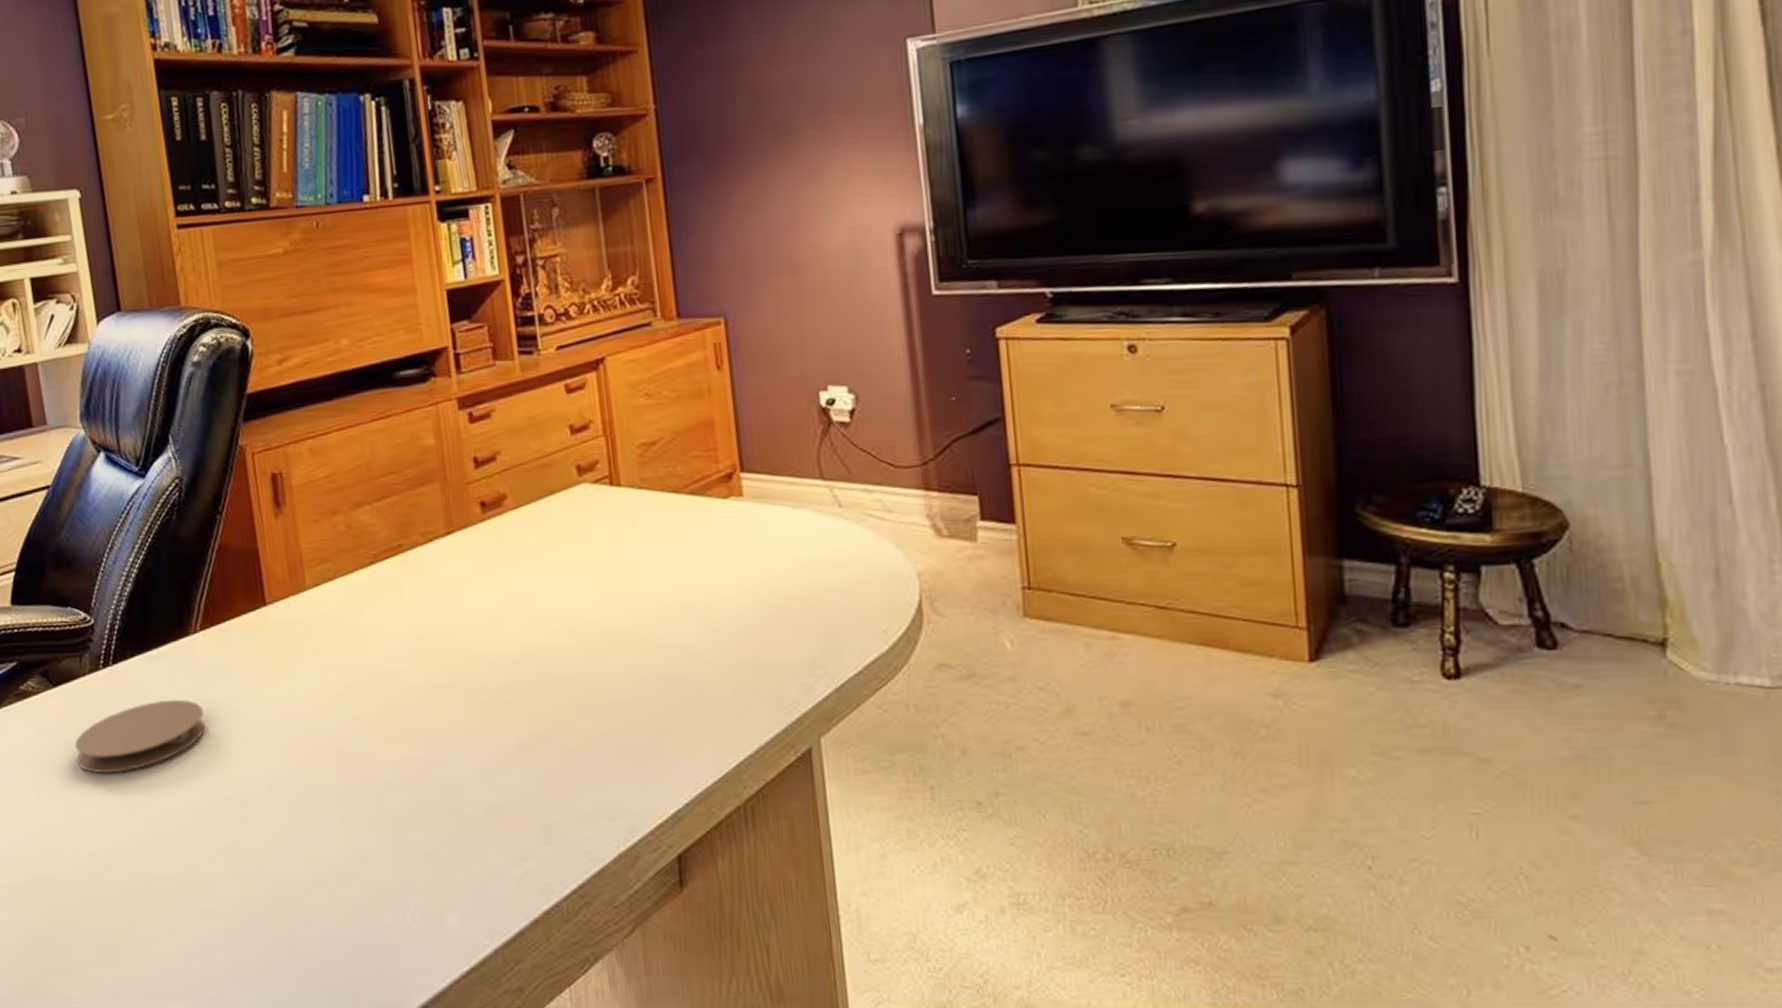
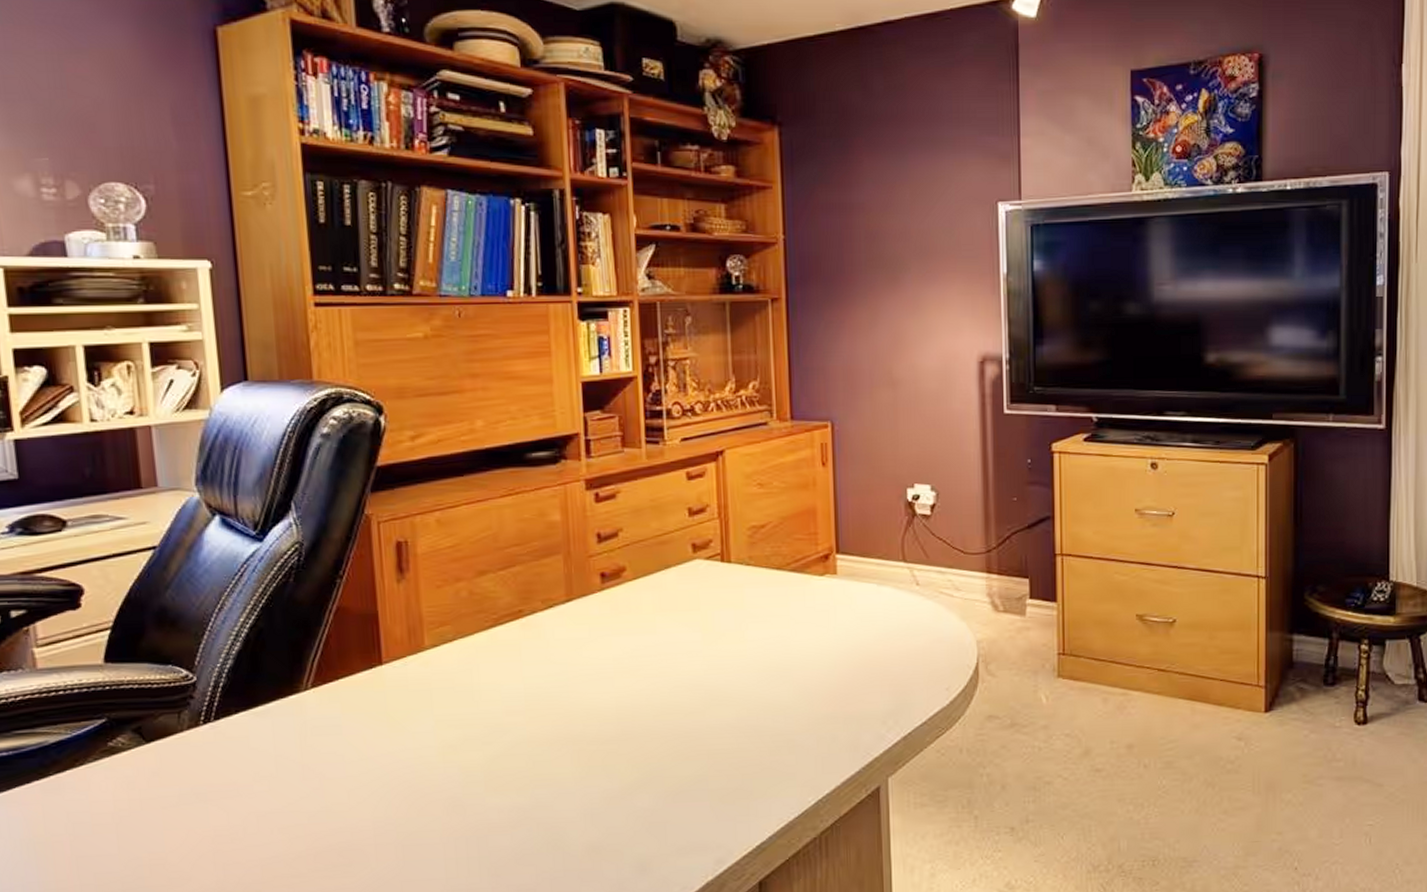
coaster: present [74,699,207,774] -> none [166,753,311,826]

